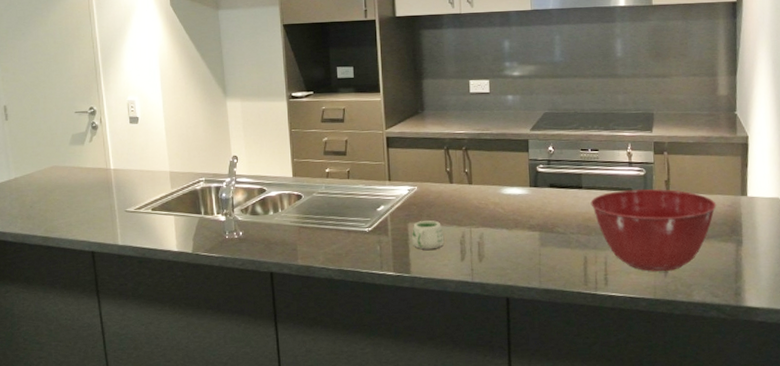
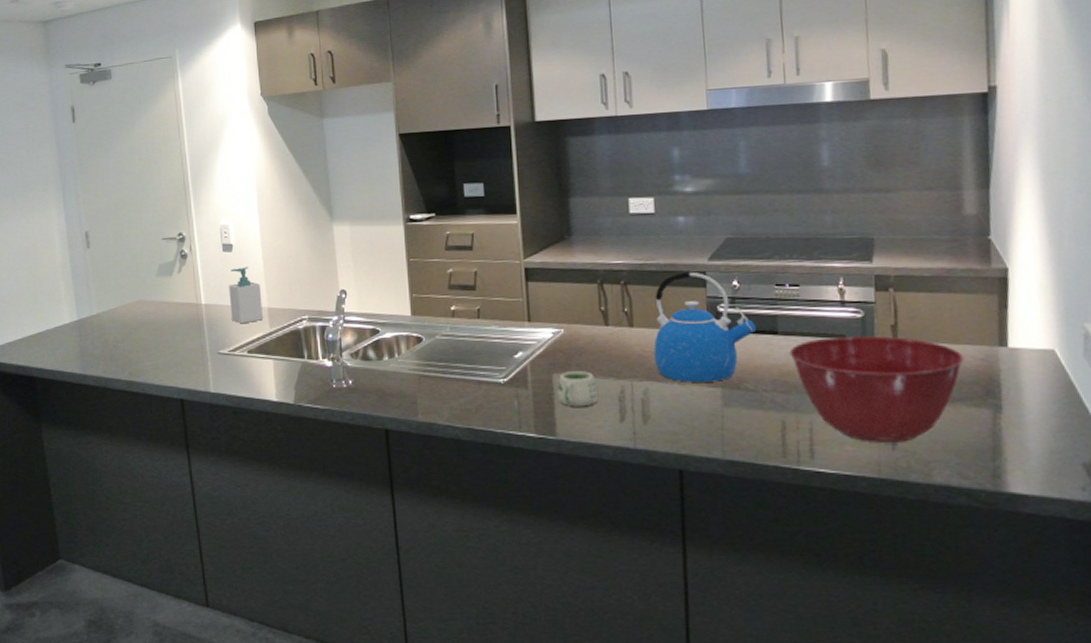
soap bottle: none [135,136,166,186] -> present [229,266,264,324]
kettle: none [488,138,567,228] -> present [653,270,757,382]

